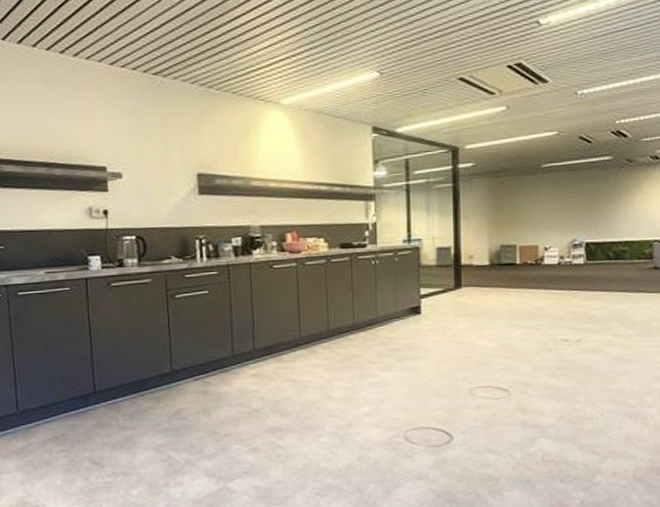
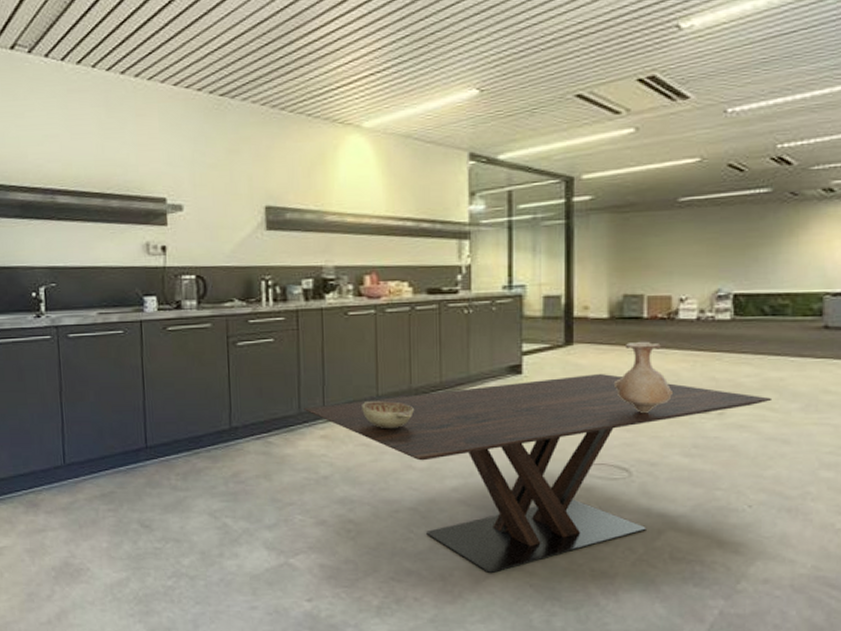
dining table: none [236,311,617,483] -> present [304,373,773,573]
decorative bowl: none [287,342,332,366] -> present [362,401,414,429]
vase: none [494,283,542,343] -> present [613,341,674,413]

